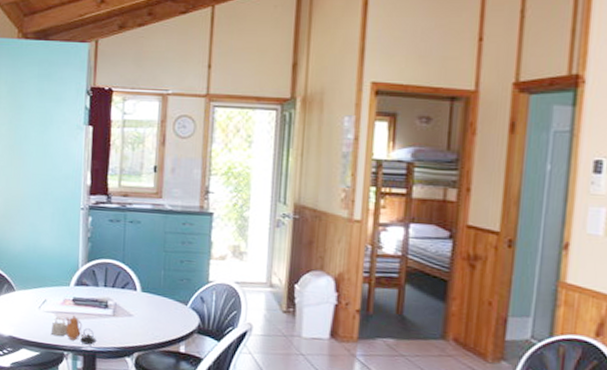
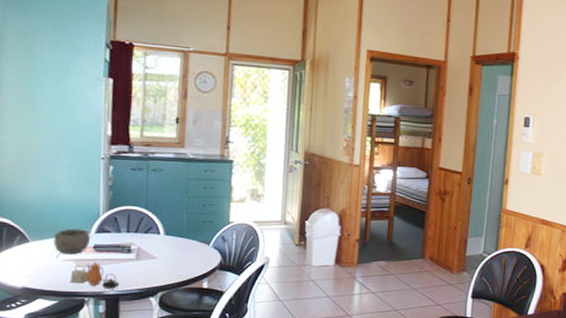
bowl: none [36,279,70,307] -> present [53,228,90,255]

